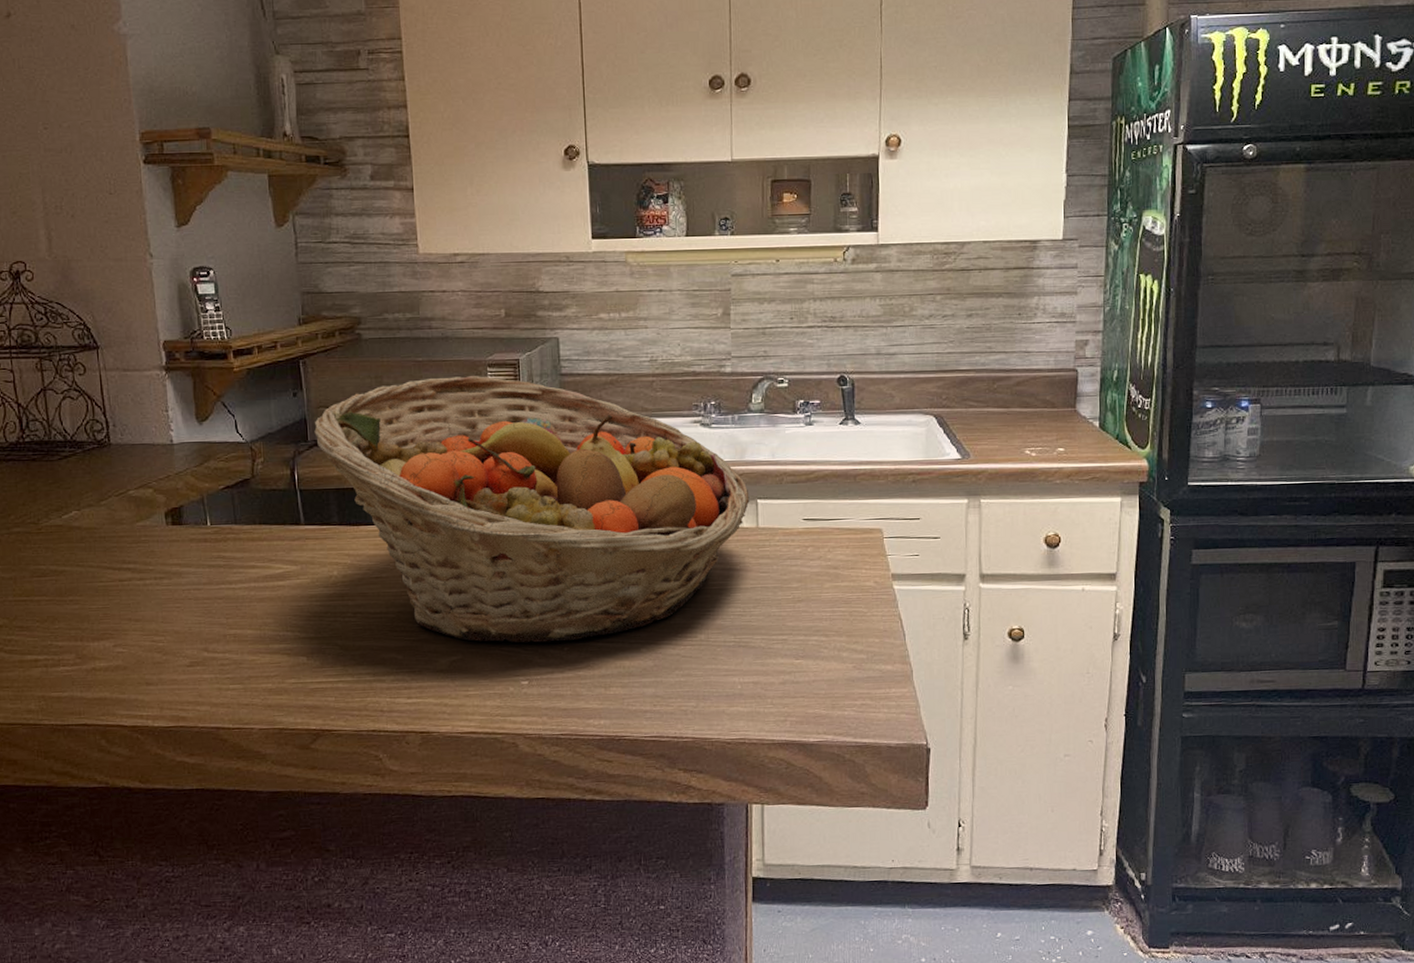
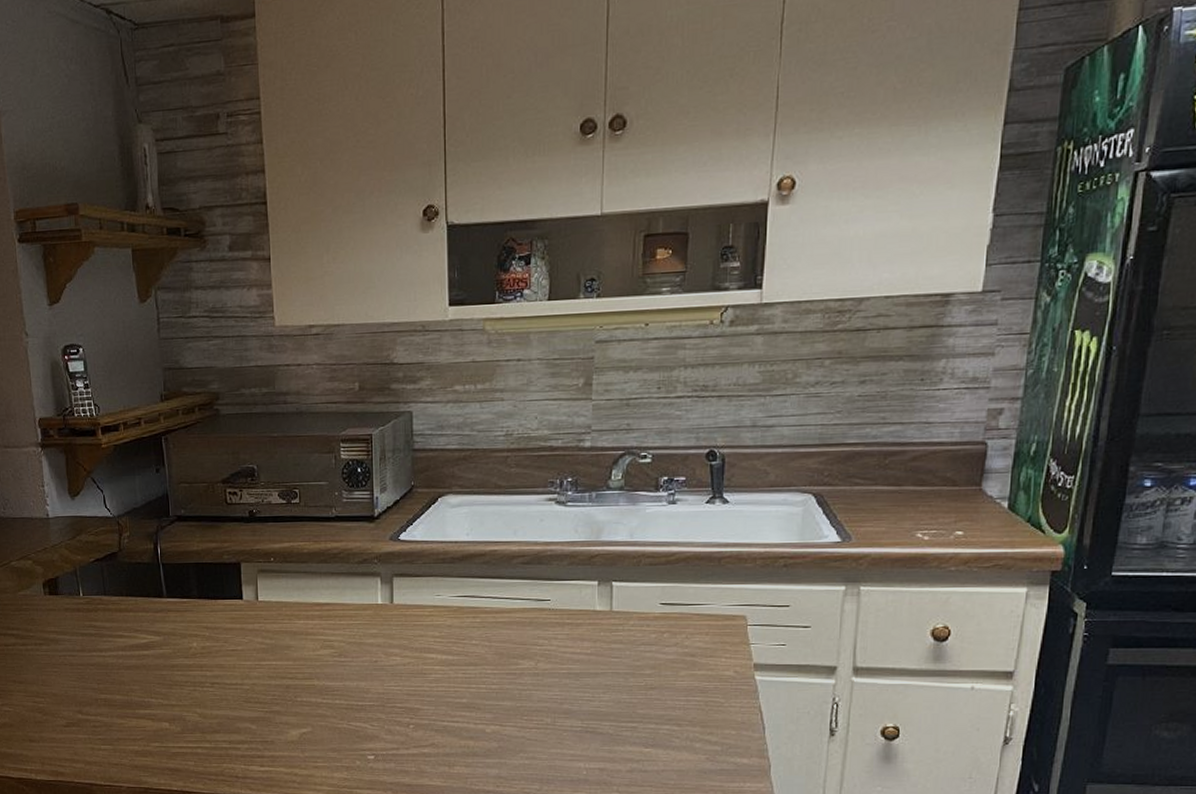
fruit basket: present [314,375,750,643] -> none [175,450,604,719]

